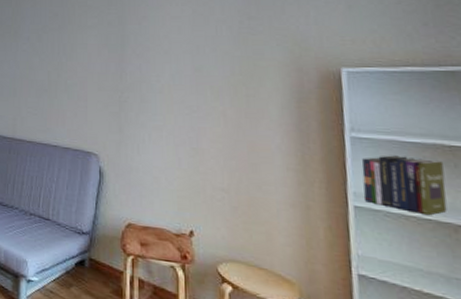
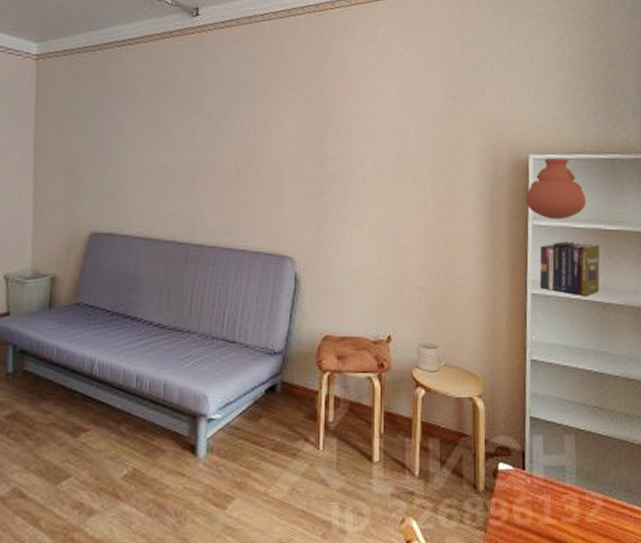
mug: none [221,240,256,272] -> present [417,341,447,372]
vase: none [340,70,421,133] -> present [526,157,587,220]

